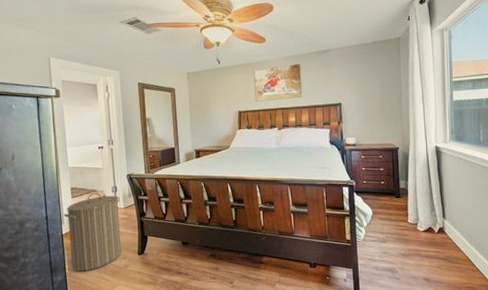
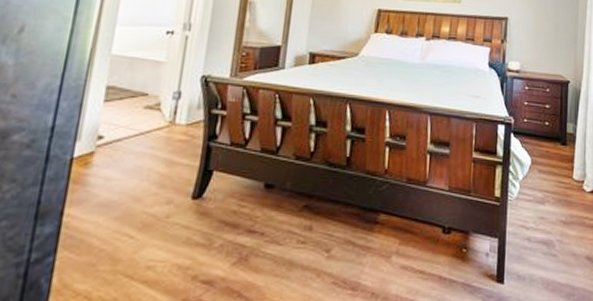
laundry hamper: present [63,192,122,272] -> none [75,96,182,221]

